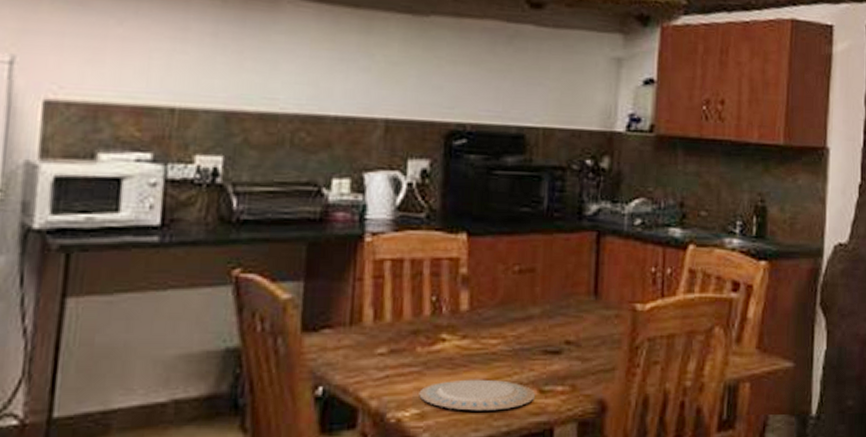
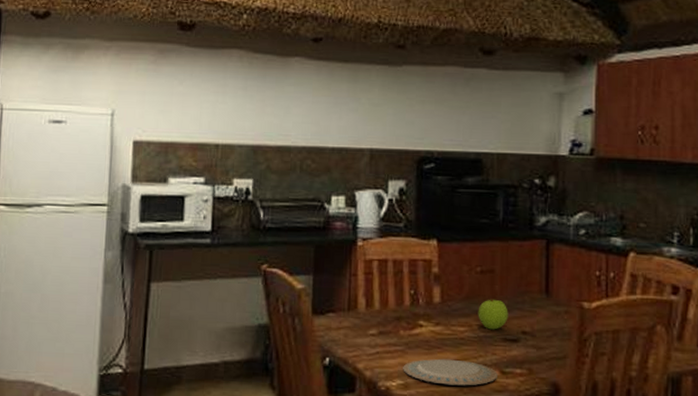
apple: none [513,304,550,341] -> present [478,299,508,330]

